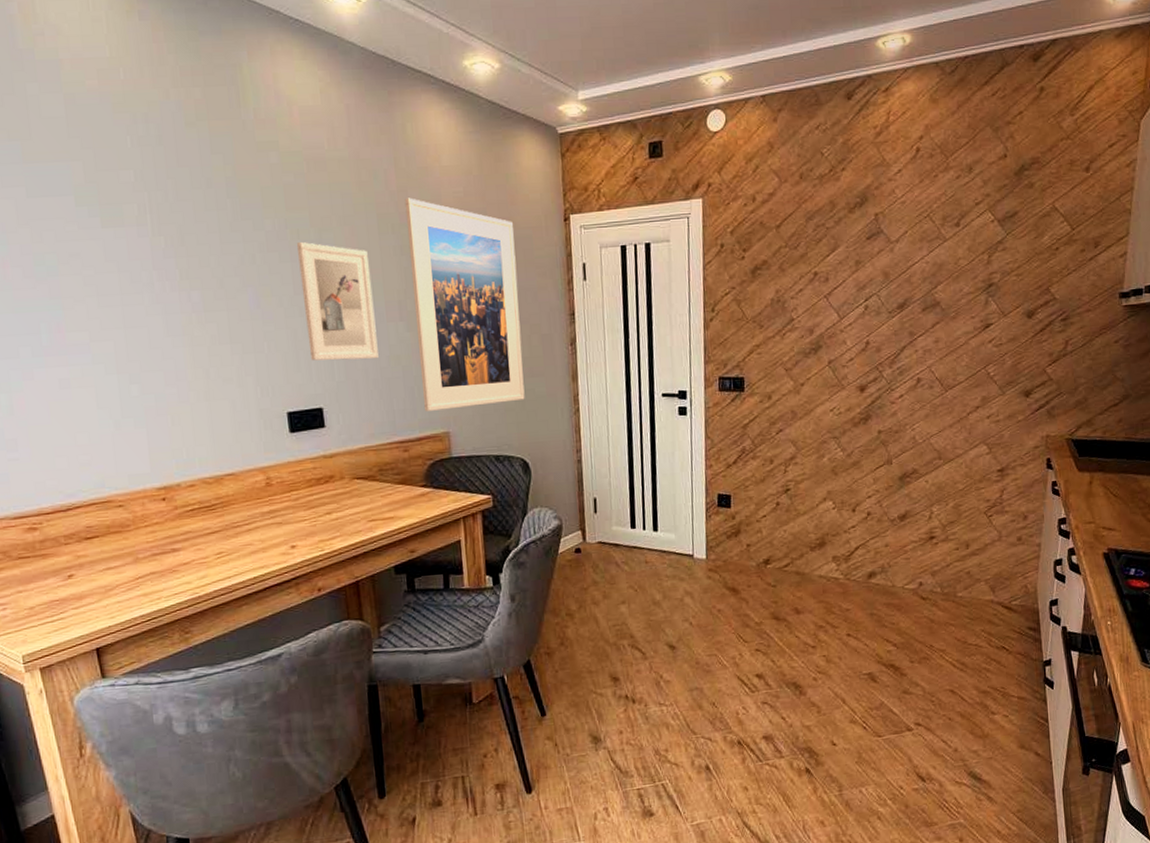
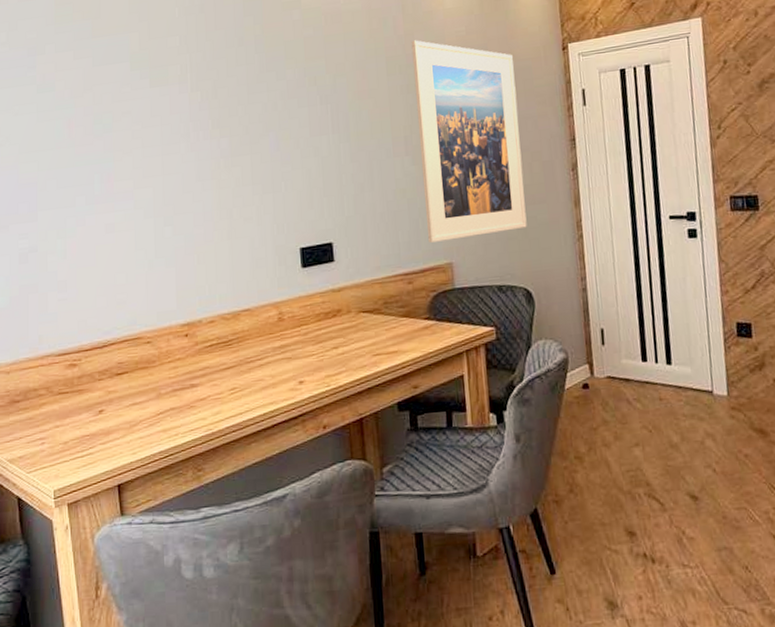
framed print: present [297,242,379,361] -> none [314,87,385,198]

